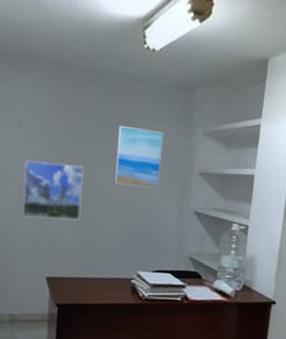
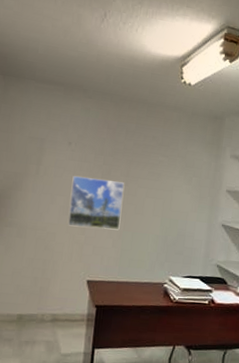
wall art: present [114,126,164,189] -> none [151,148,196,203]

